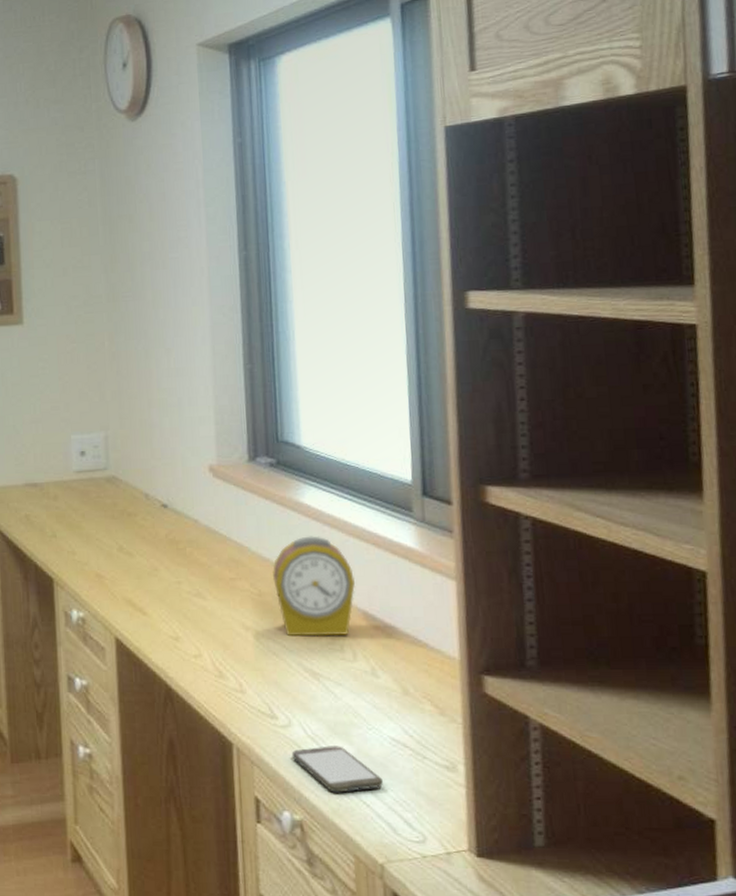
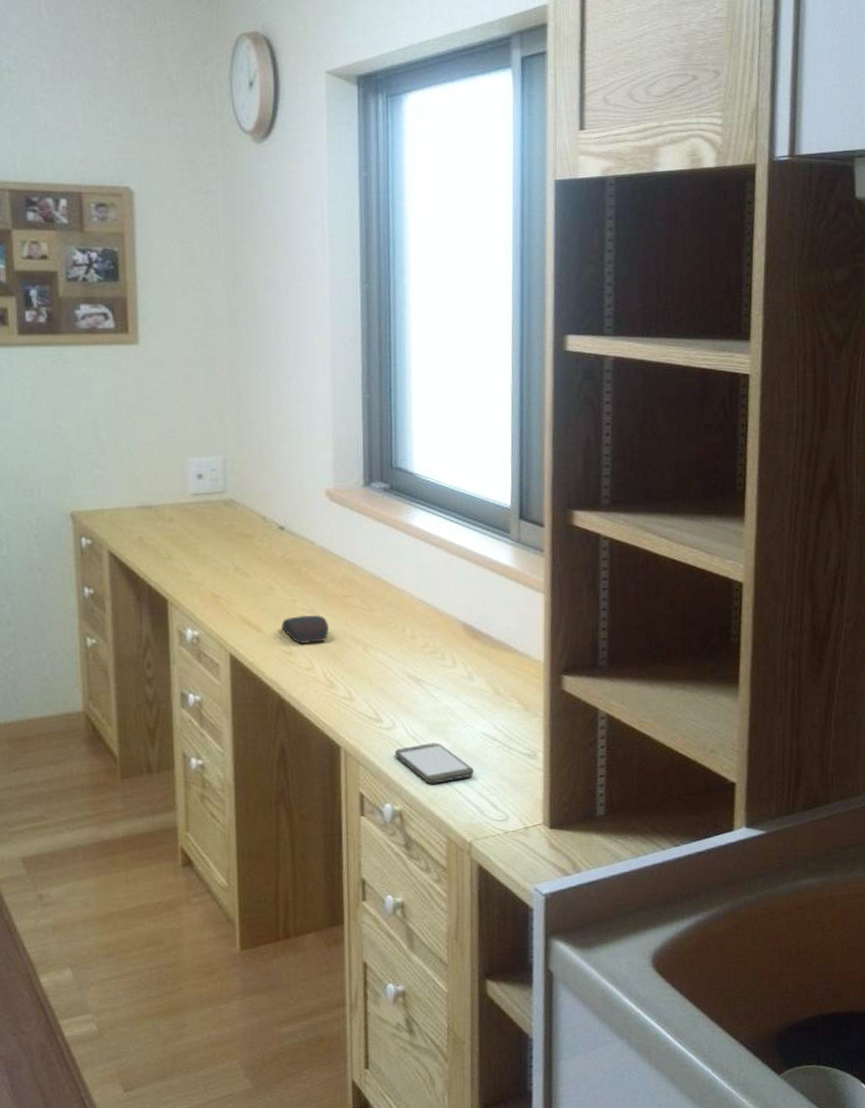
computer mouse: none [167,599,216,629] -> present [282,615,329,644]
alarm clock: present [273,536,355,637] -> none [383,555,457,648]

